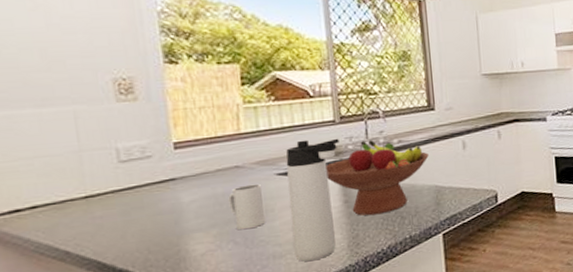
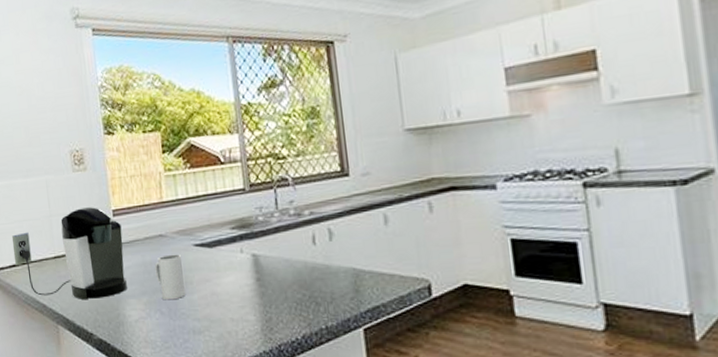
coffee maker: none [13,140,192,242] -> present [11,207,127,300]
thermos bottle: present [286,138,340,262] -> none [201,208,250,342]
fruit bowl: present [326,140,429,216] -> none [238,211,344,298]

